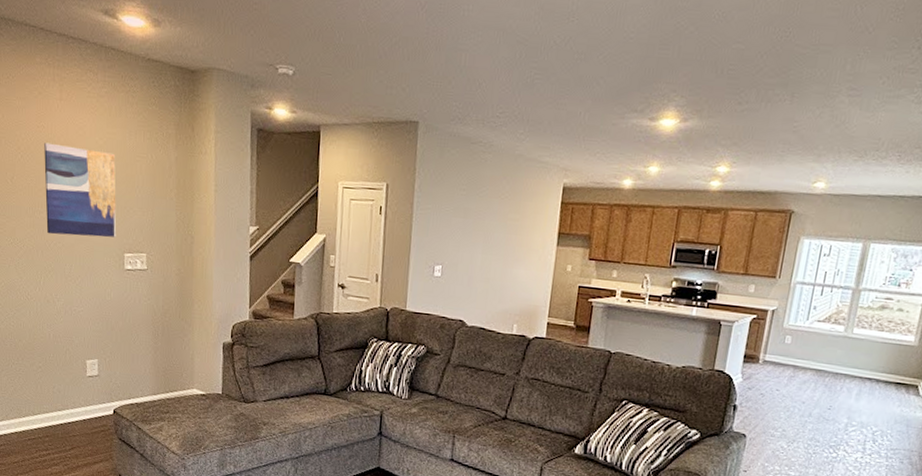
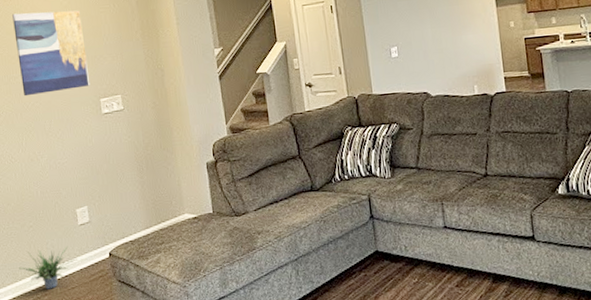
potted plant: none [24,391,83,432] -> present [19,247,78,290]

